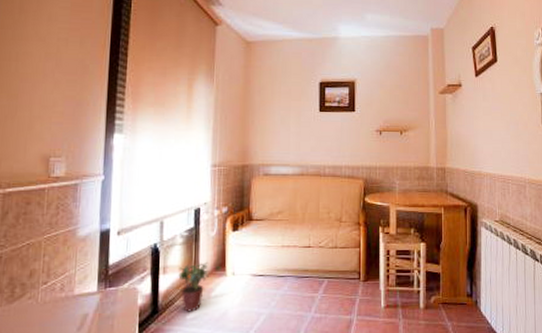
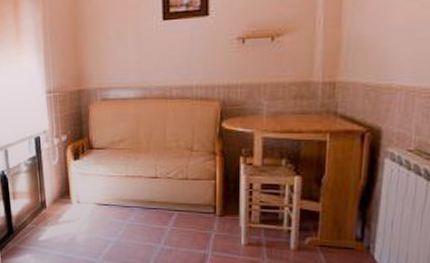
potted plant: present [178,261,209,312] -> none [26,189,55,235]

